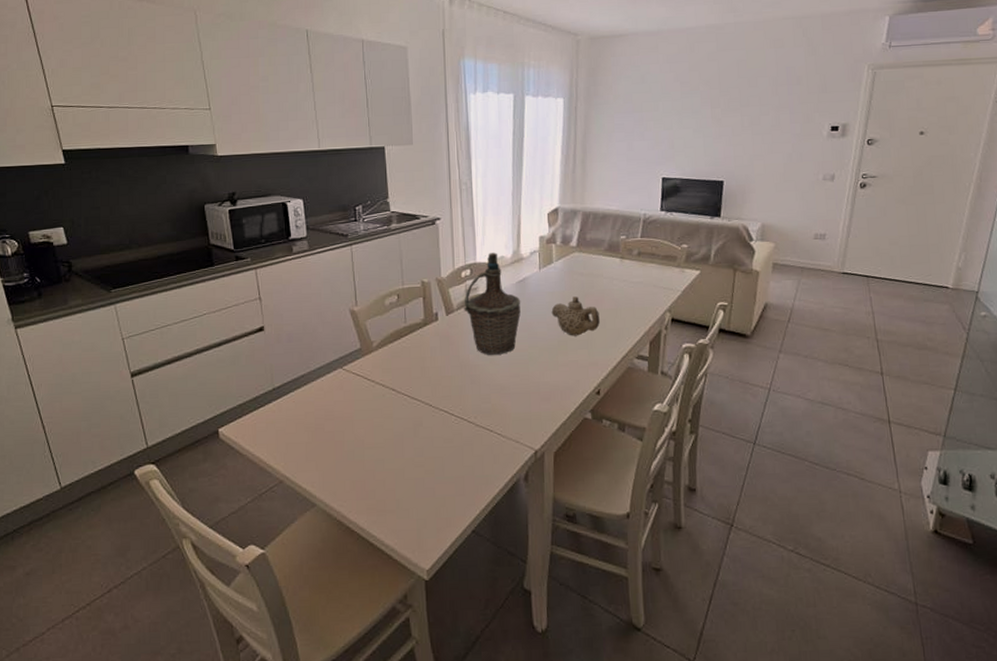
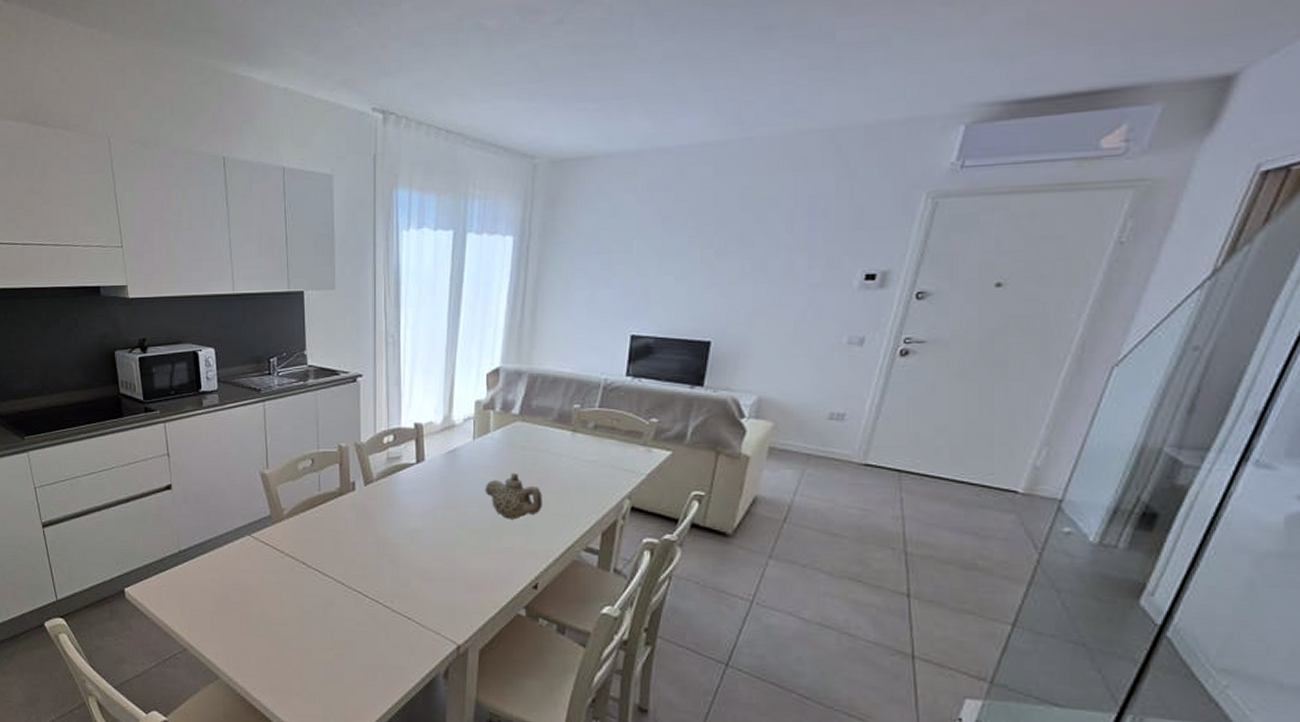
bottle: present [464,252,521,355] -> none [385,417,450,534]

